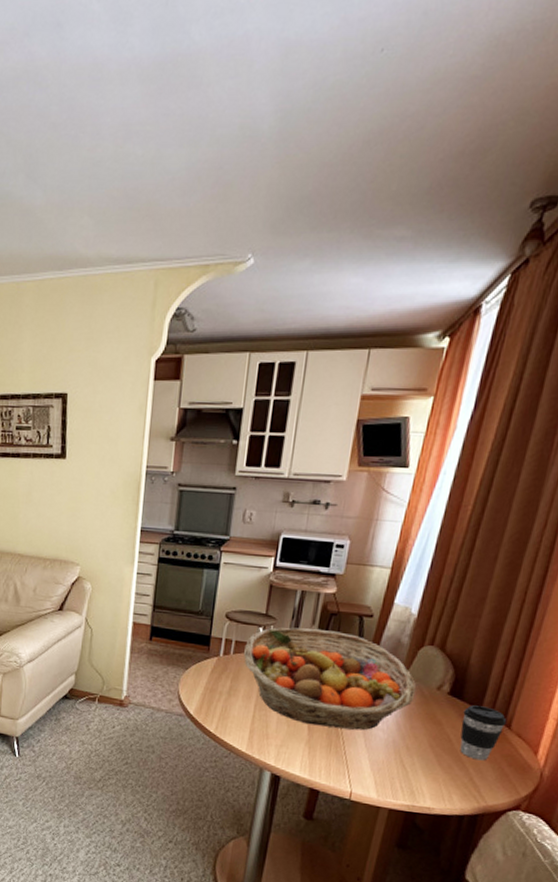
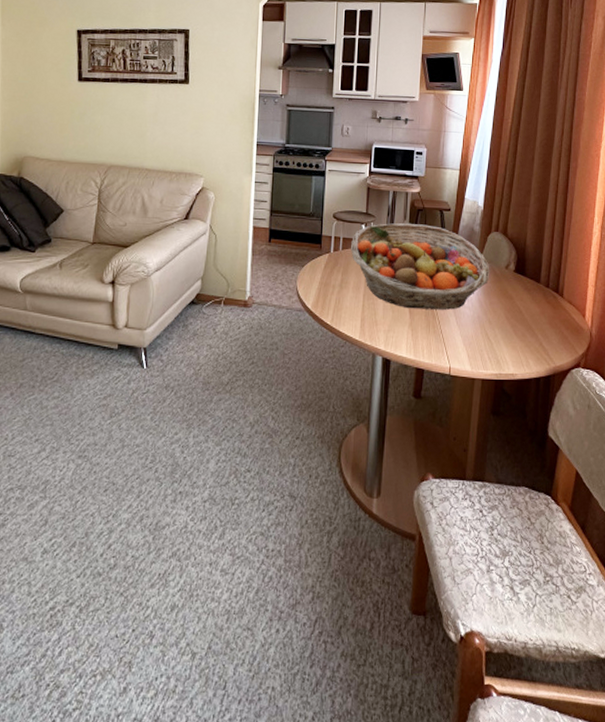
coffee cup: present [459,705,507,761] -> none [527,280,560,327]

